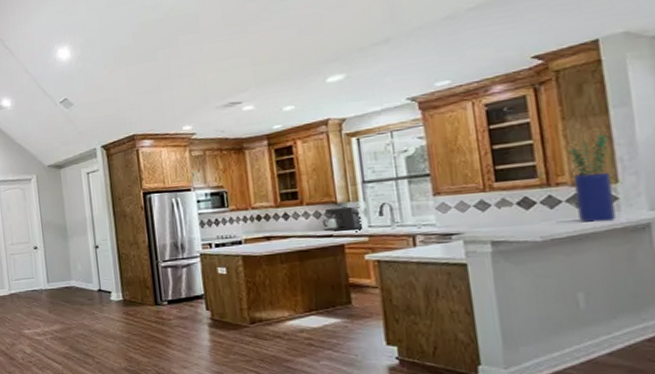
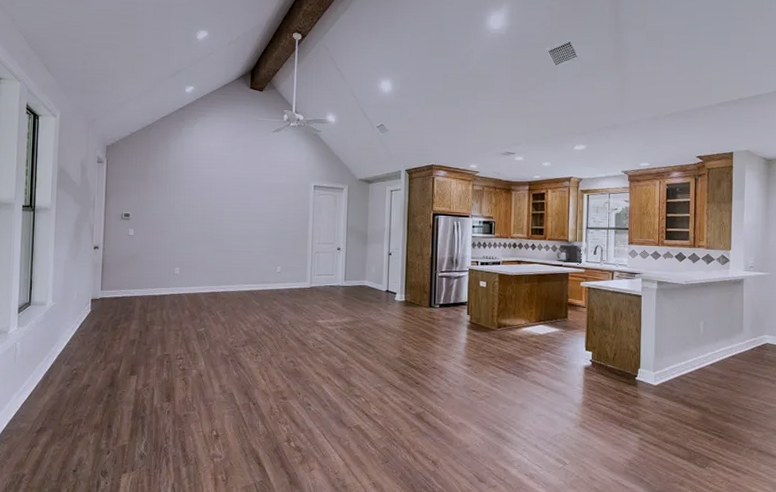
vase: present [568,130,616,223] -> none [707,213,731,276]

